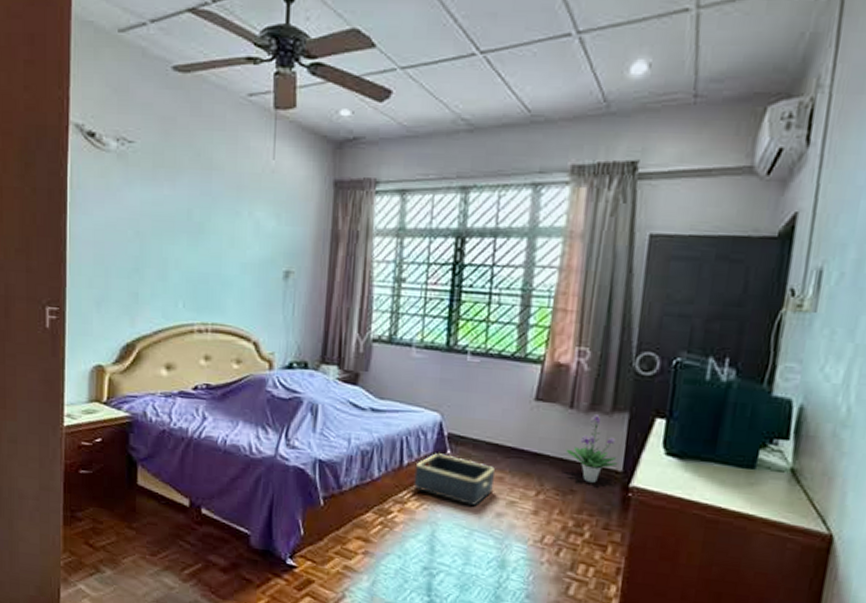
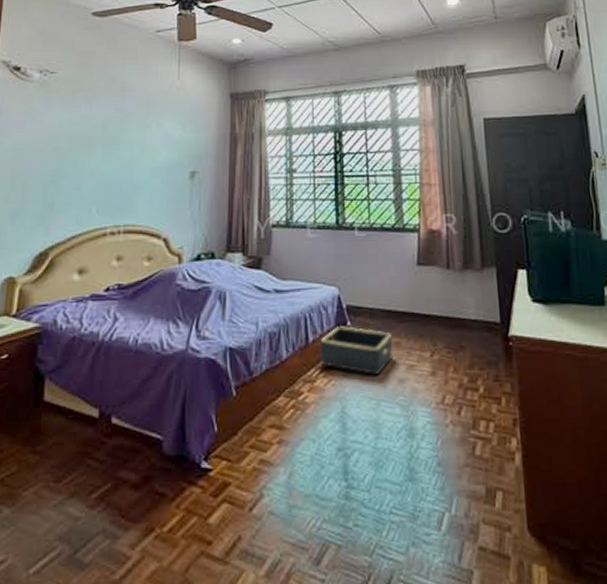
potted plant: present [566,415,618,483] -> none [450,272,496,336]

